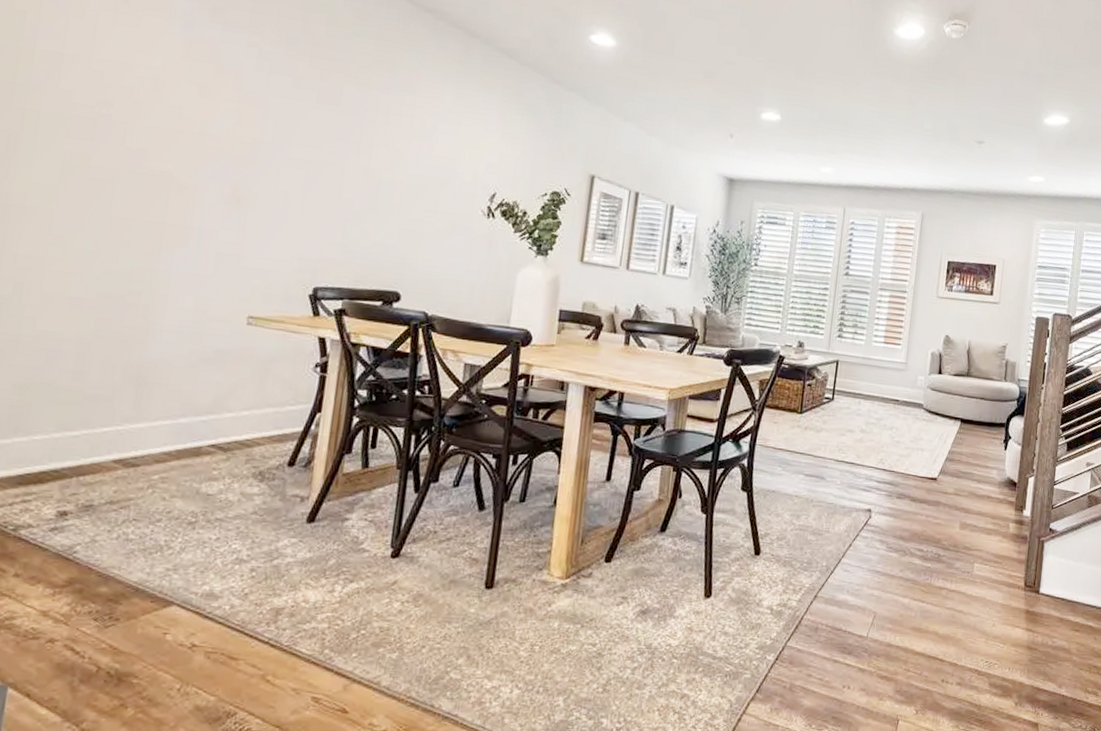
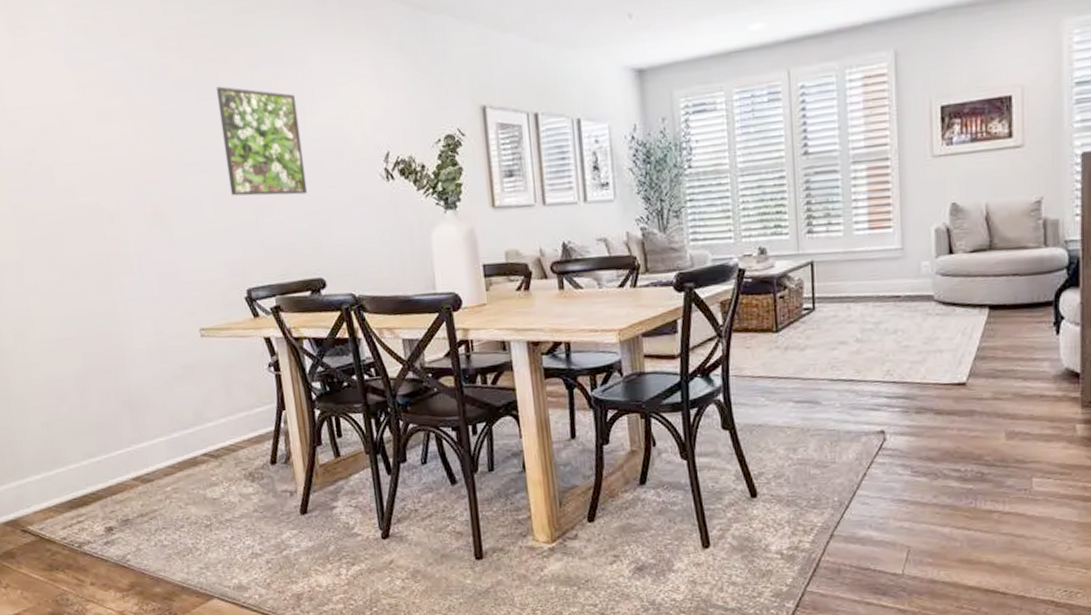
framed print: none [323,96,418,212] -> present [215,86,308,196]

